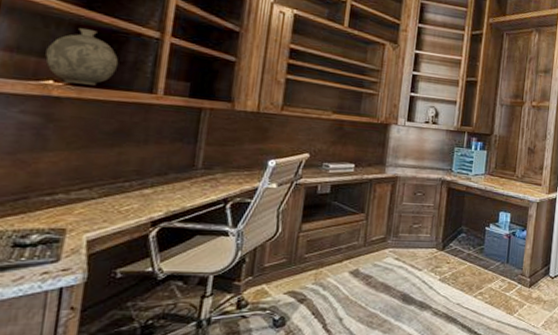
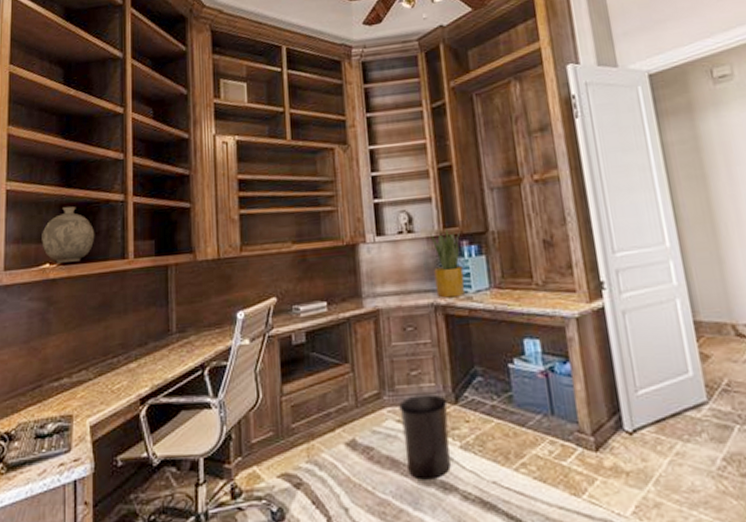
waste bin: none [396,242,437,301] -> present [399,394,451,480]
planter: none [445,126,473,177] -> present [430,228,465,298]

